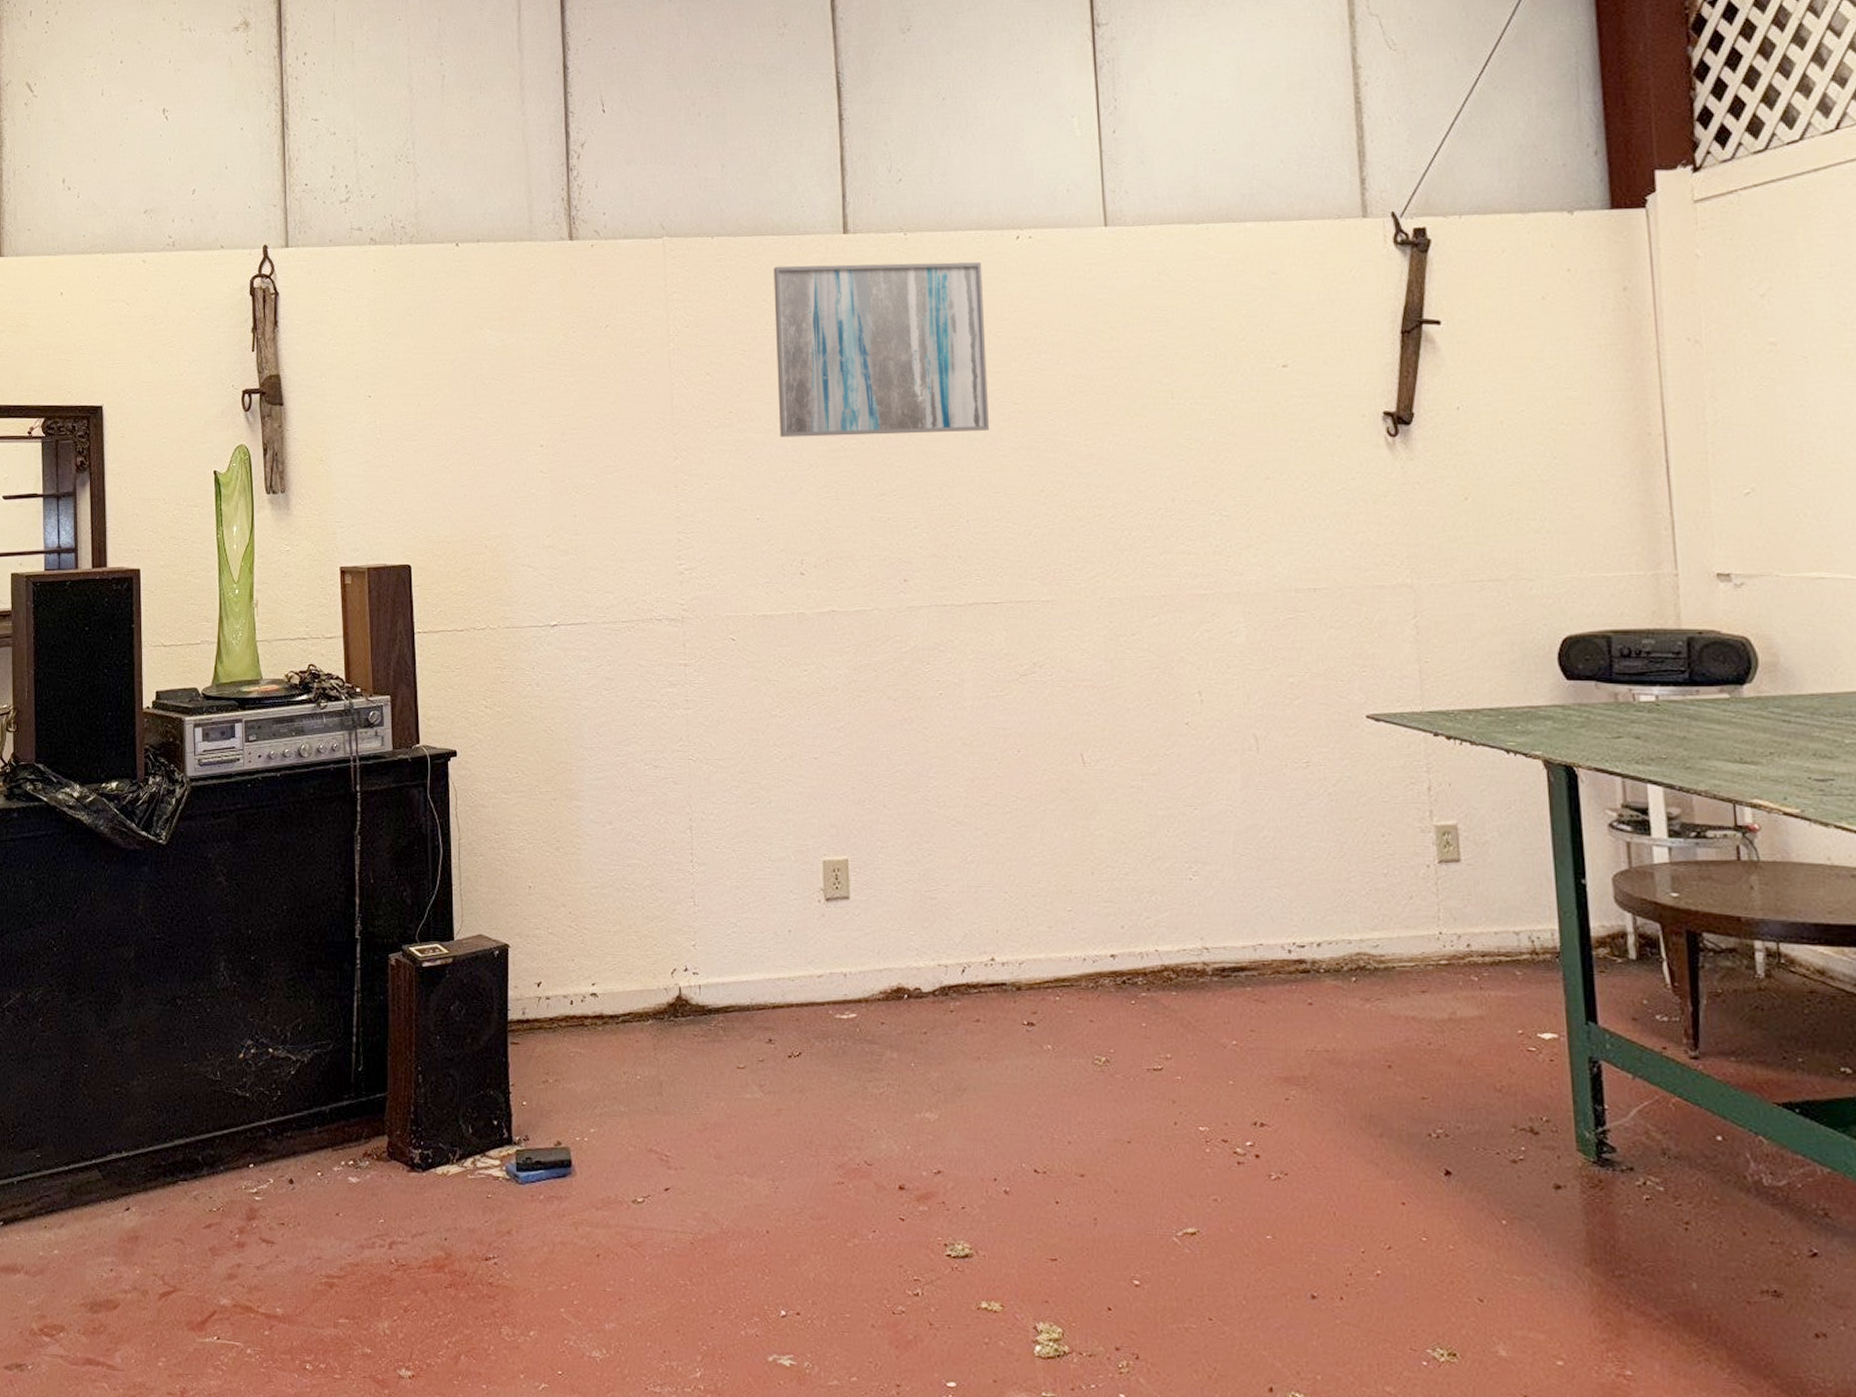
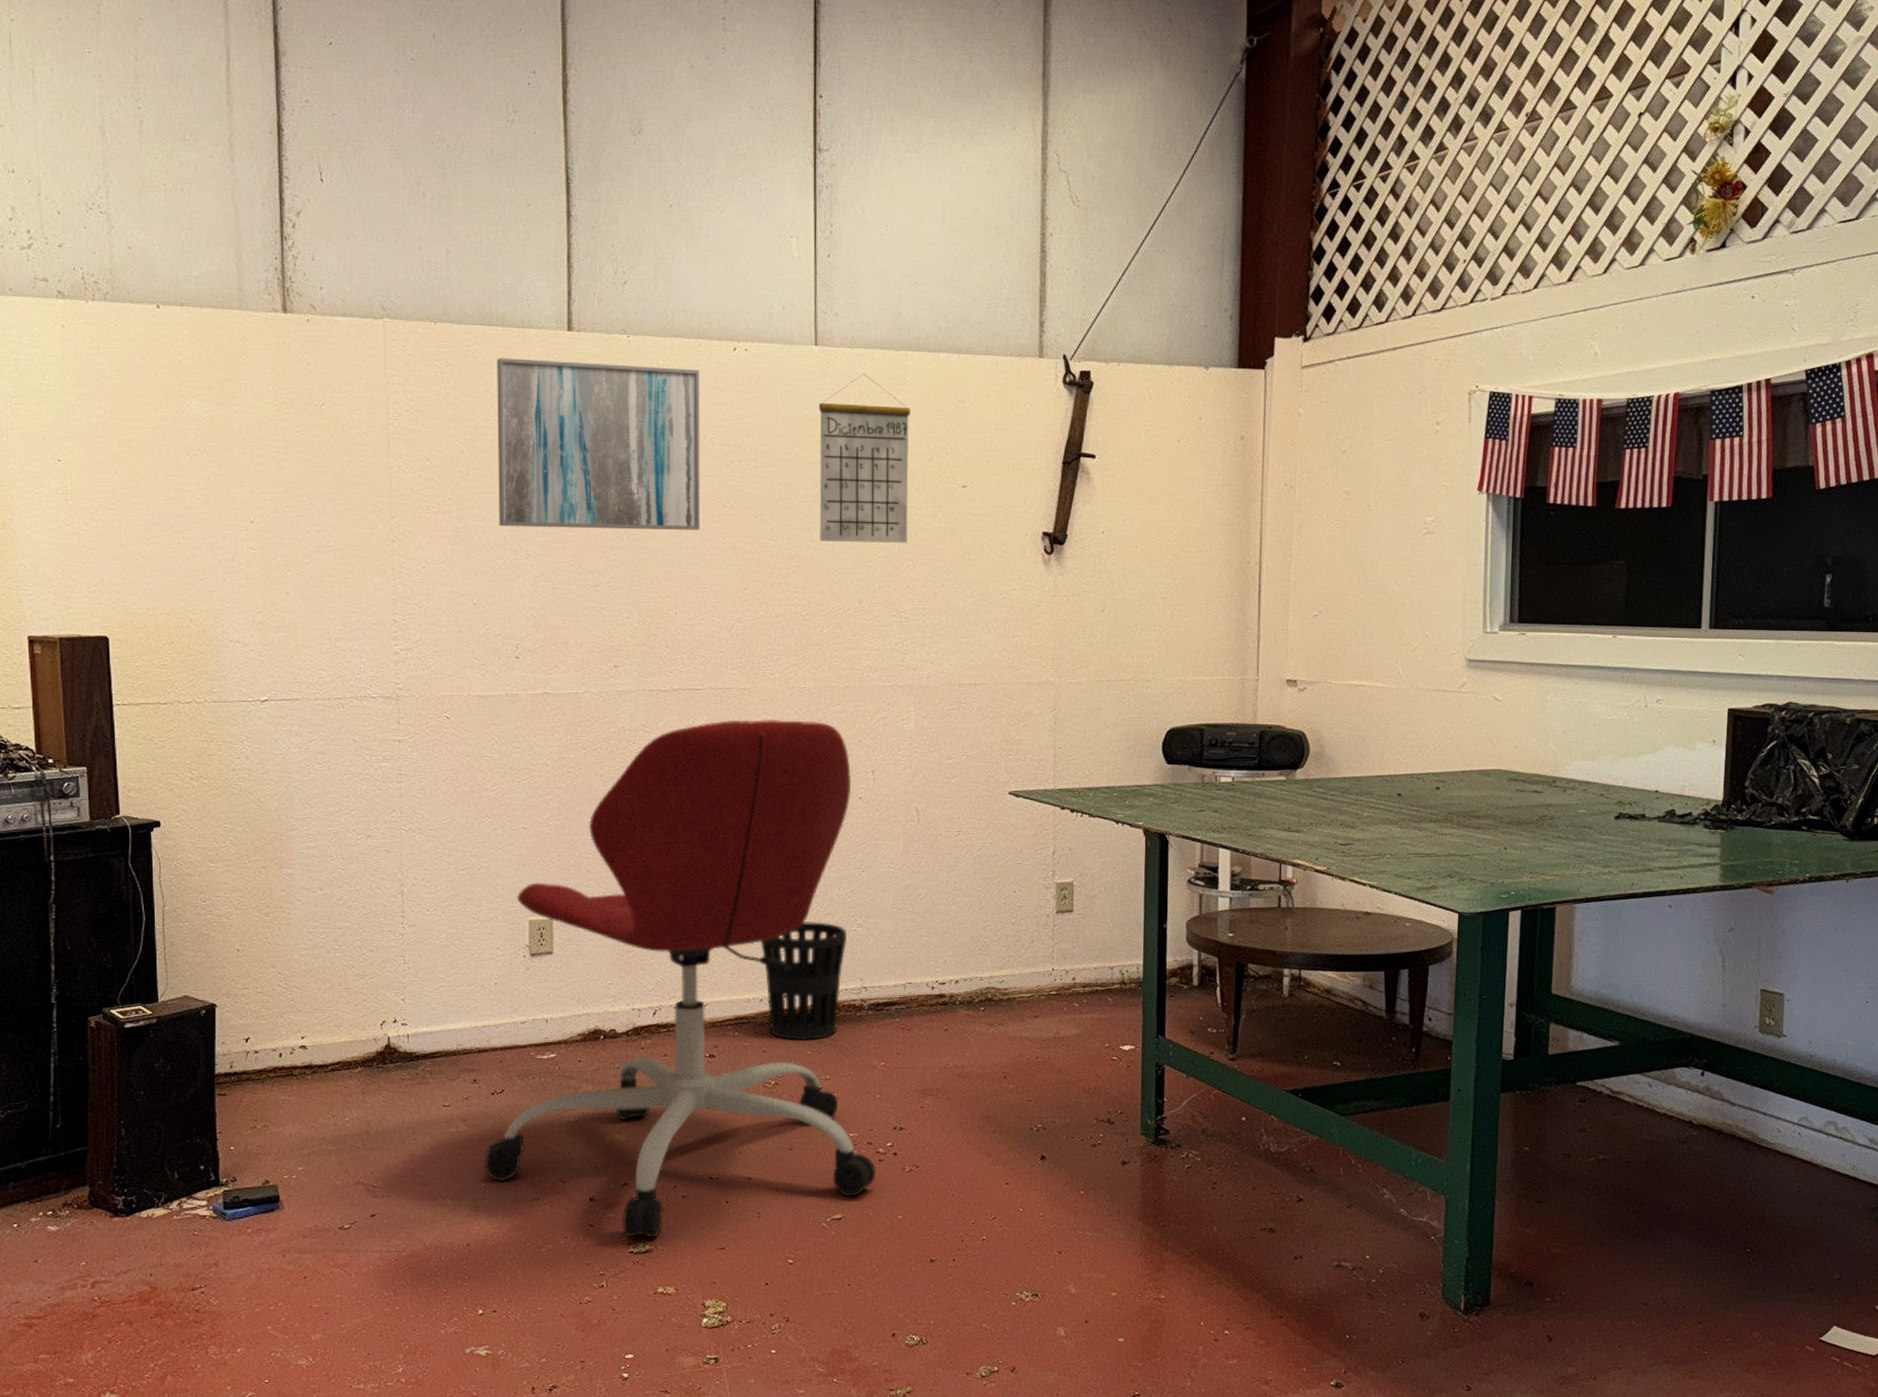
office chair: none [783,634,1235,1240] -> present [484,719,876,1238]
wastebasket: none [1080,868,1181,1011] -> present [761,922,847,1041]
calendar: none [1112,251,1223,436] -> present [818,373,910,543]

